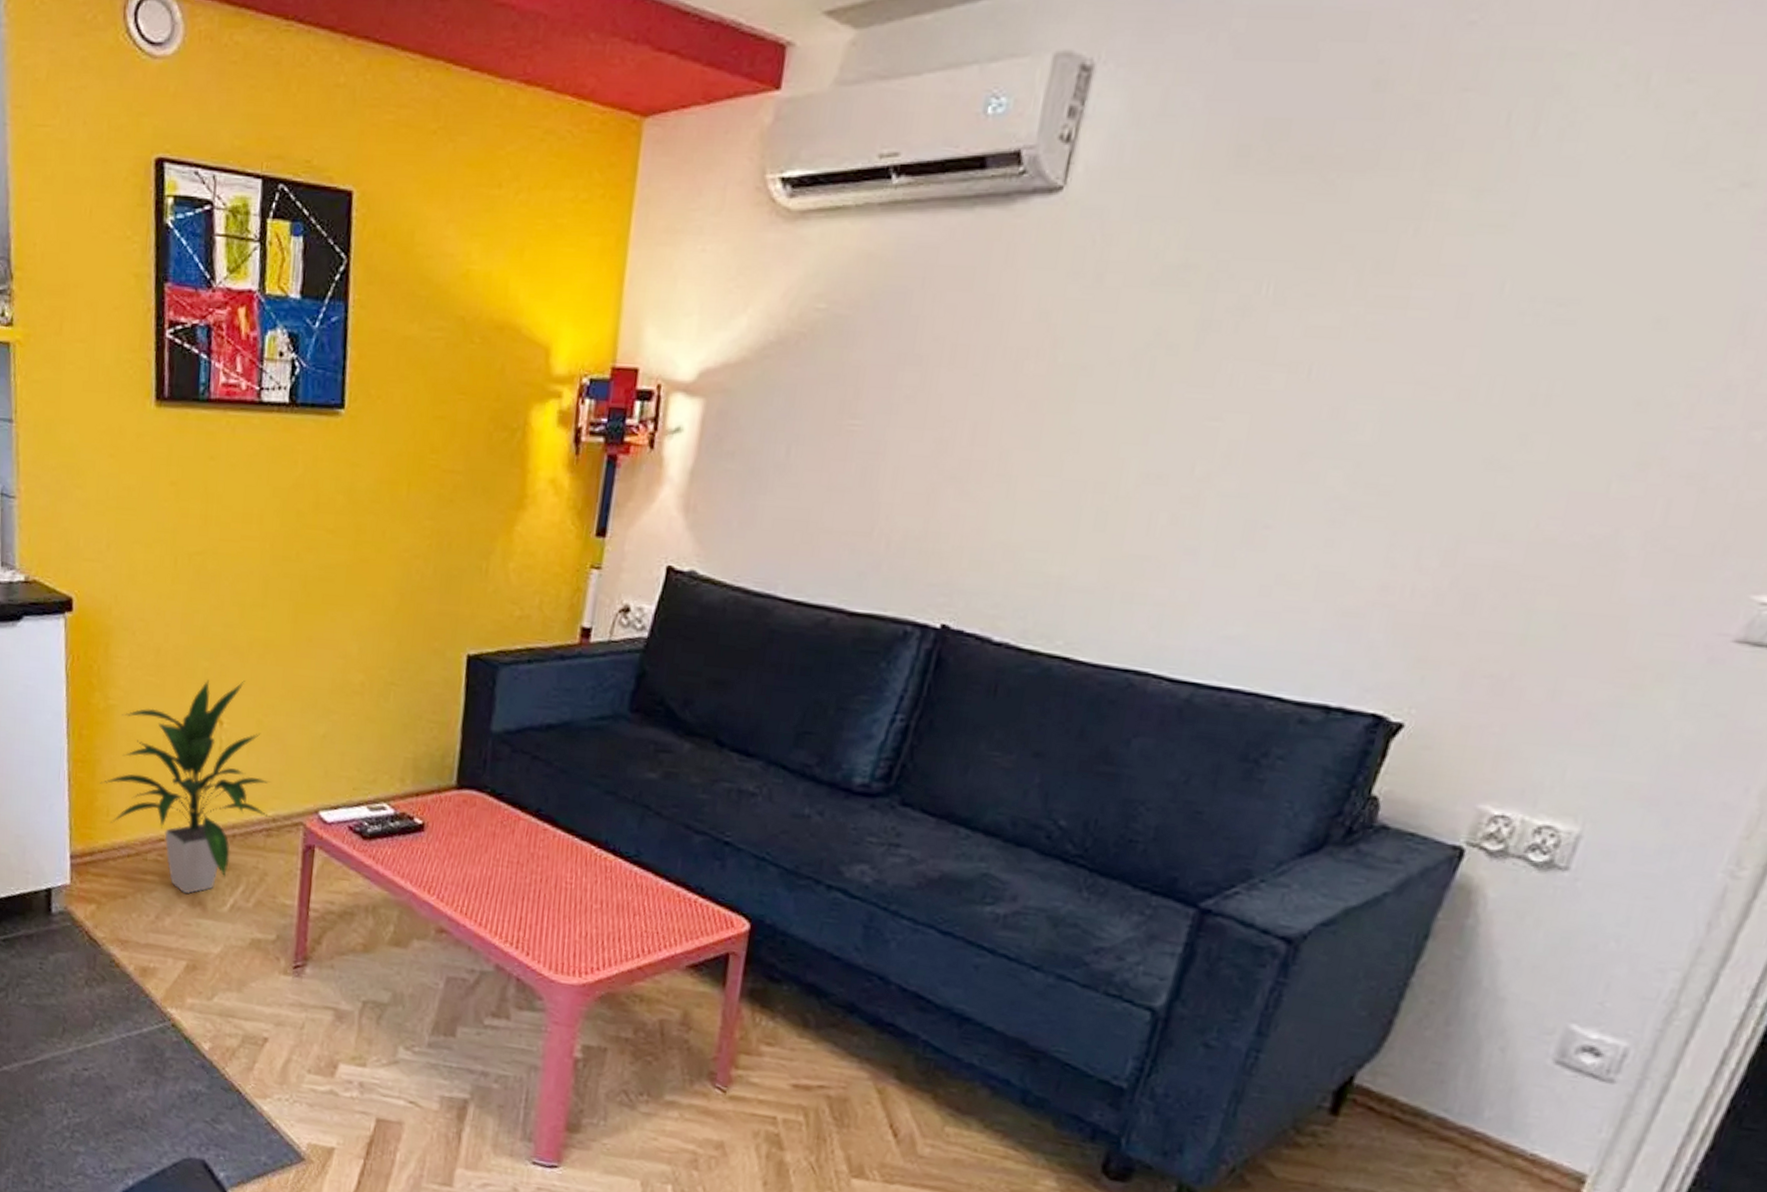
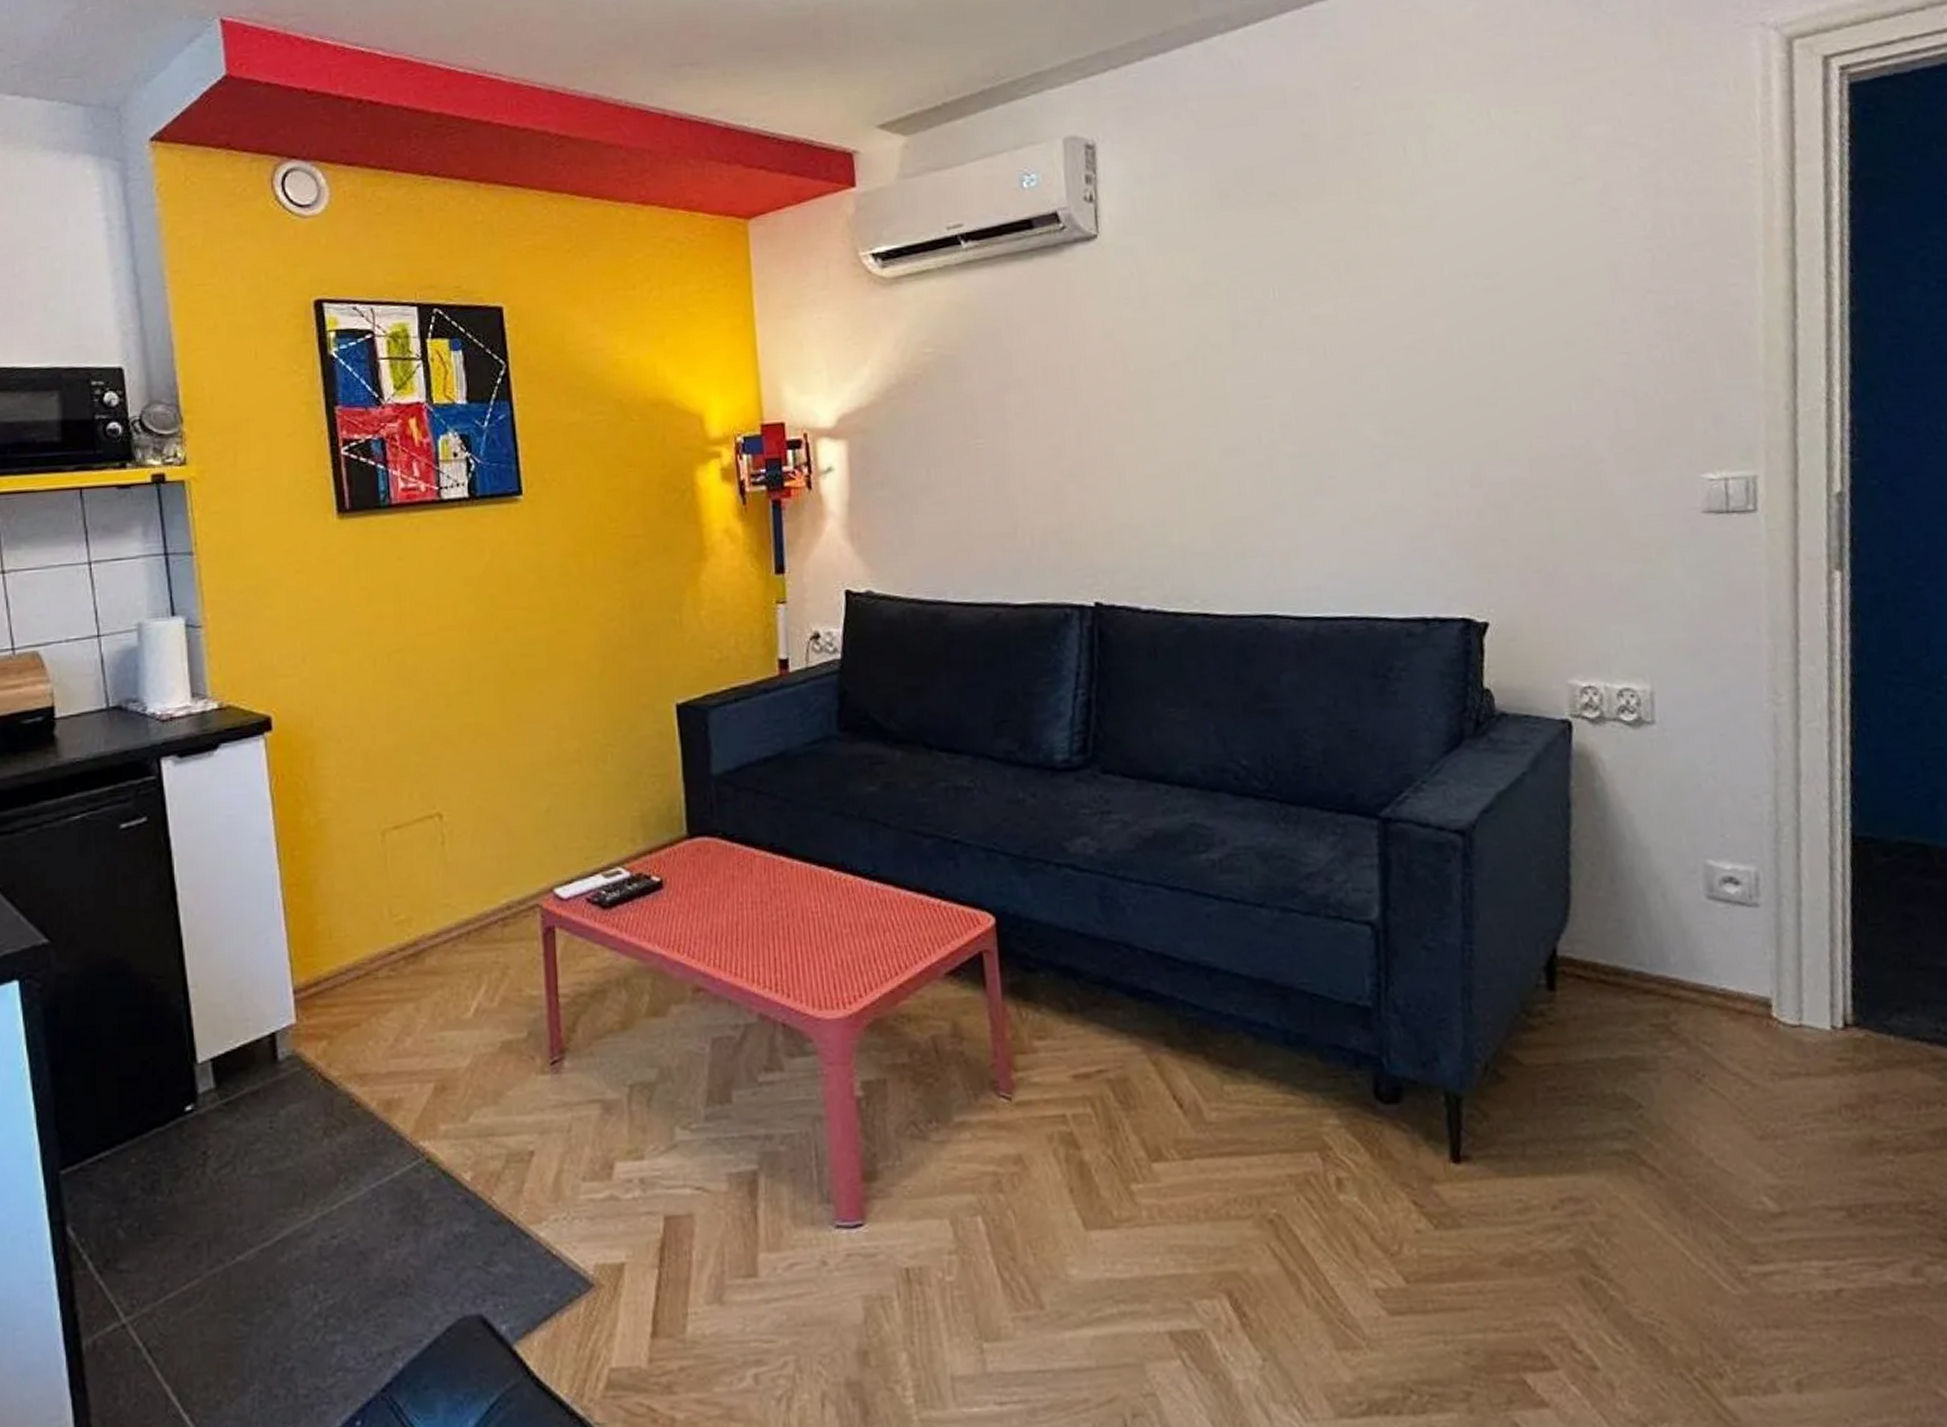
indoor plant: present [100,679,270,894] -> none [318,769,504,1006]

